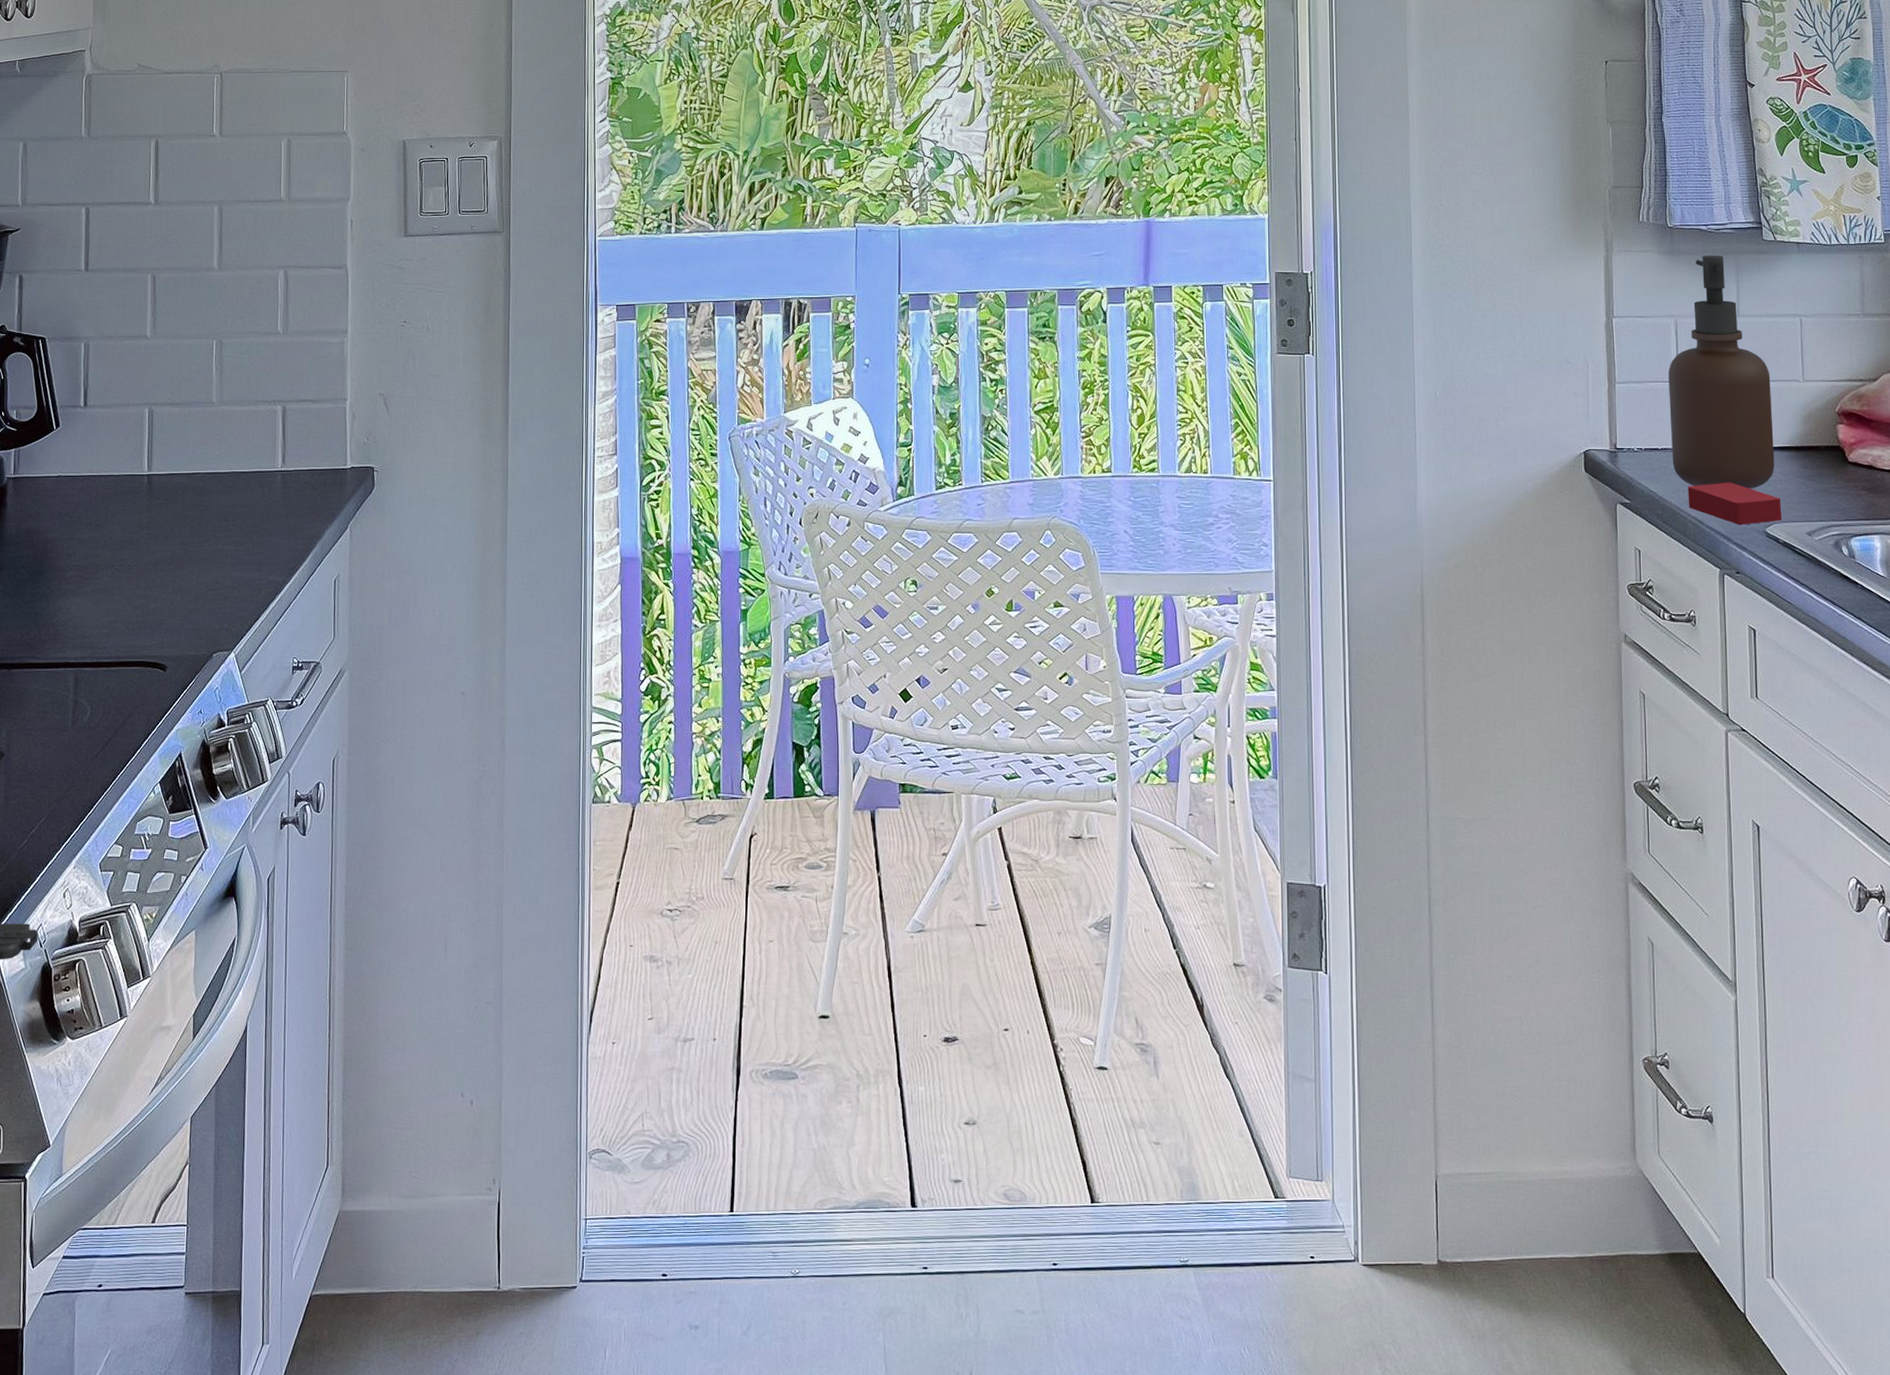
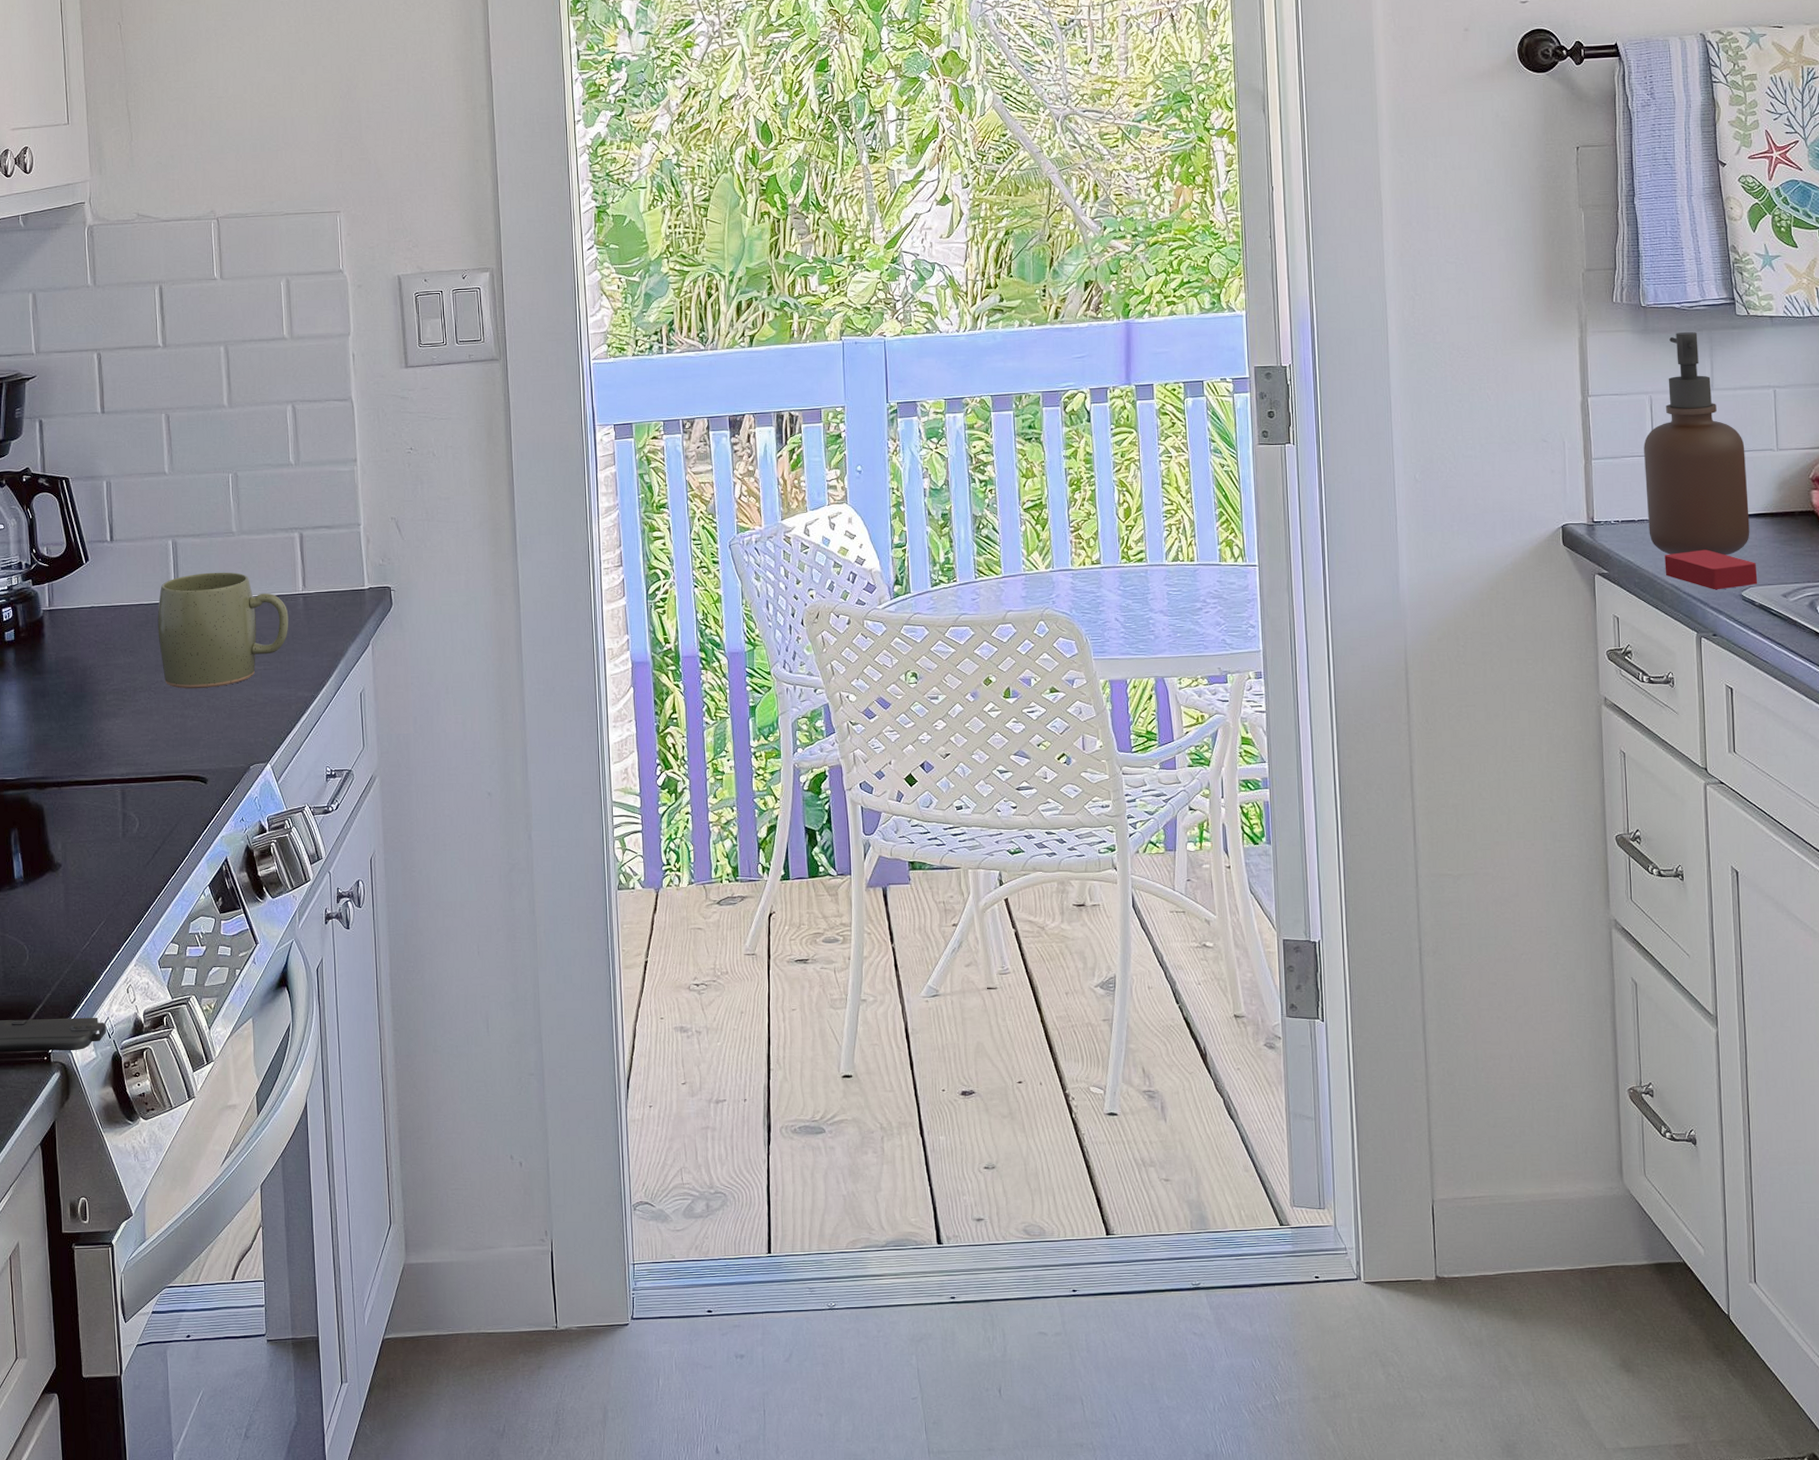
mug: none [126,444,265,568] -> present [157,572,289,689]

